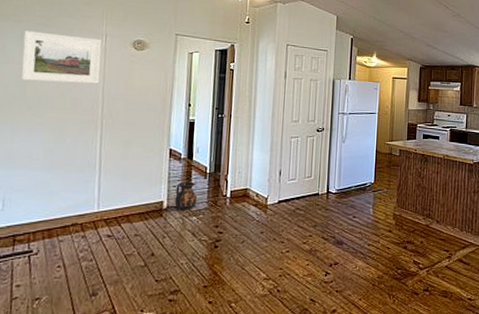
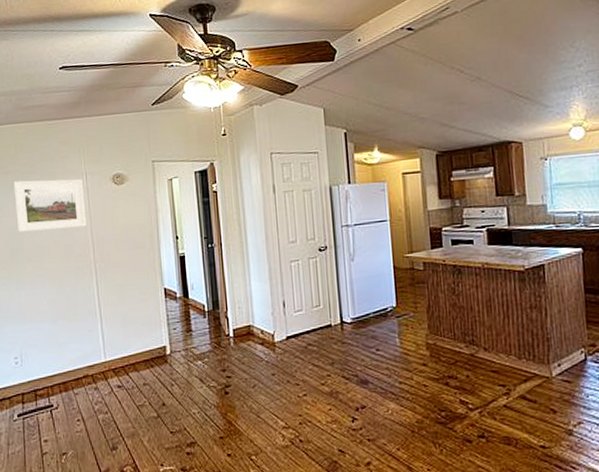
ceramic jug: present [174,181,198,210] -> none [176,322,200,355]

